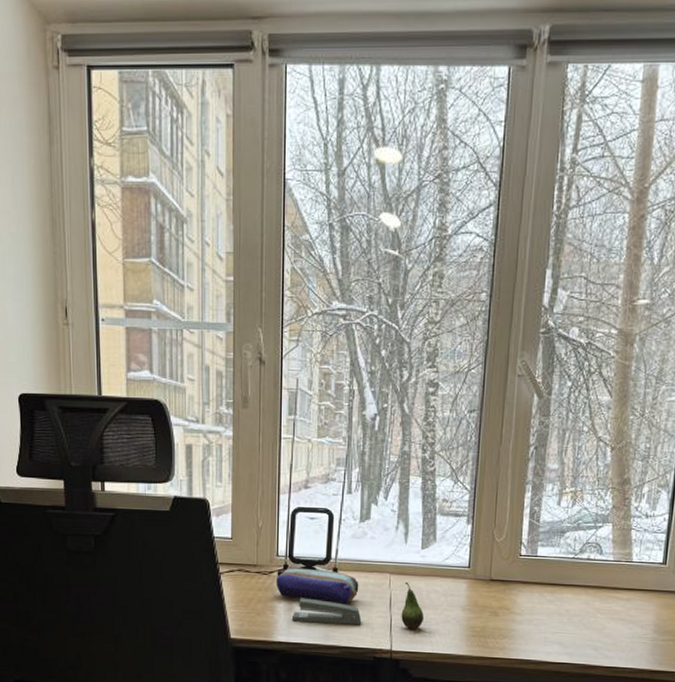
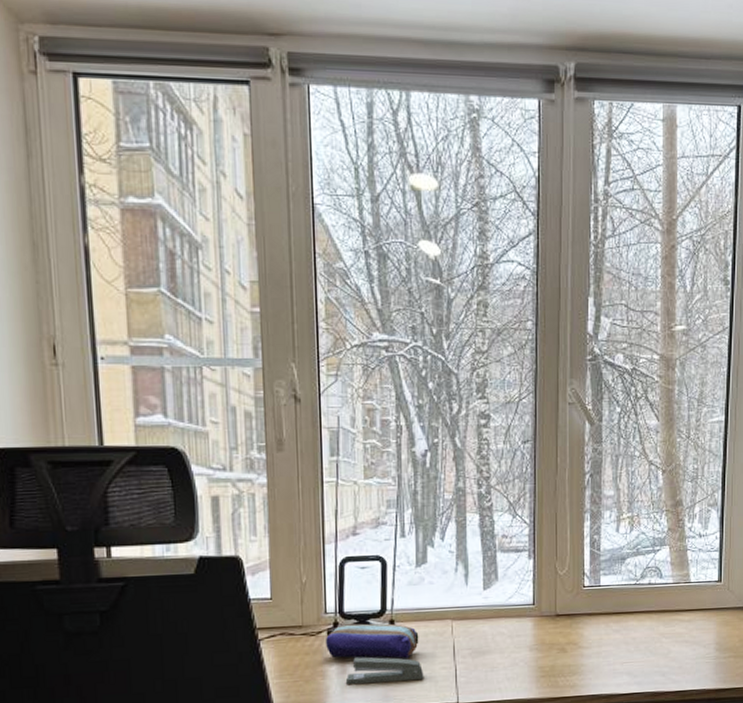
fruit: present [401,582,424,630] -> none [466,627,490,678]

